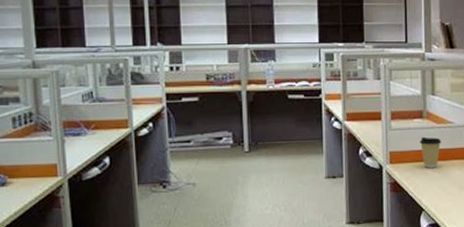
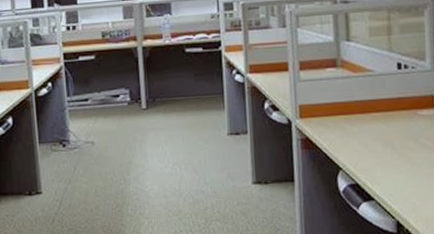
coffee cup: present [419,136,442,168] -> none [333,87,360,122]

